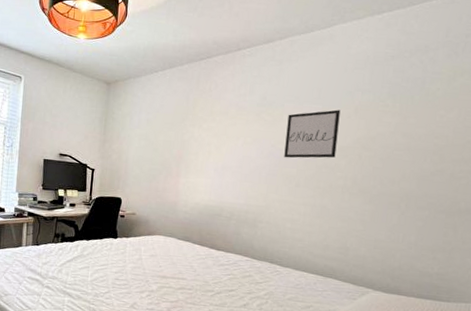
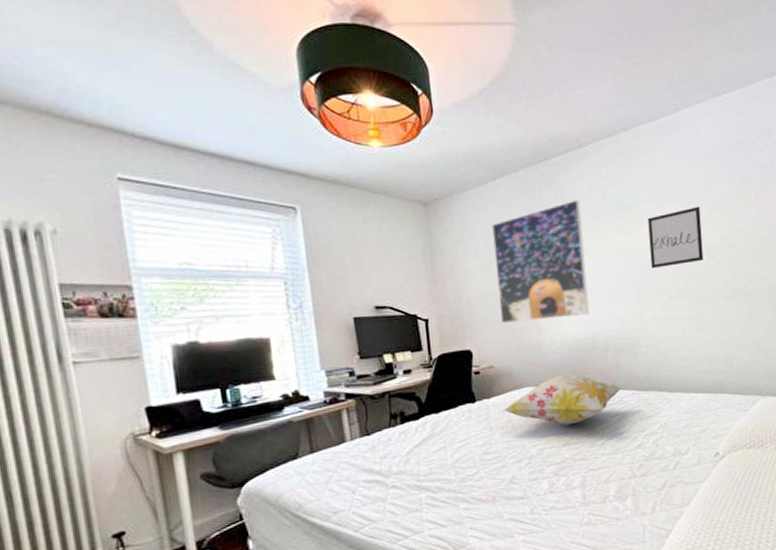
decorative pillow: none [136,231,238,273] -> present [502,373,622,426]
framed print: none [148,92,230,187] -> present [492,200,589,323]

